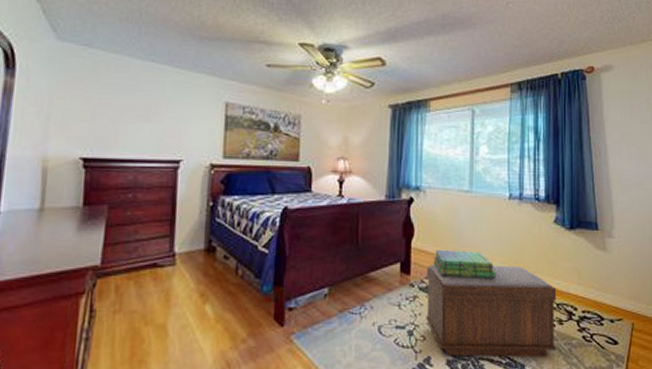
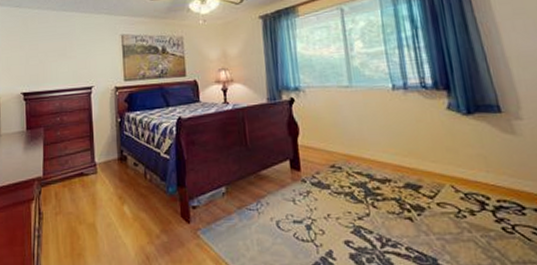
bench: present [426,264,557,358] -> none [316,156,473,251]
stack of books: present [433,249,497,280] -> none [321,144,391,172]

